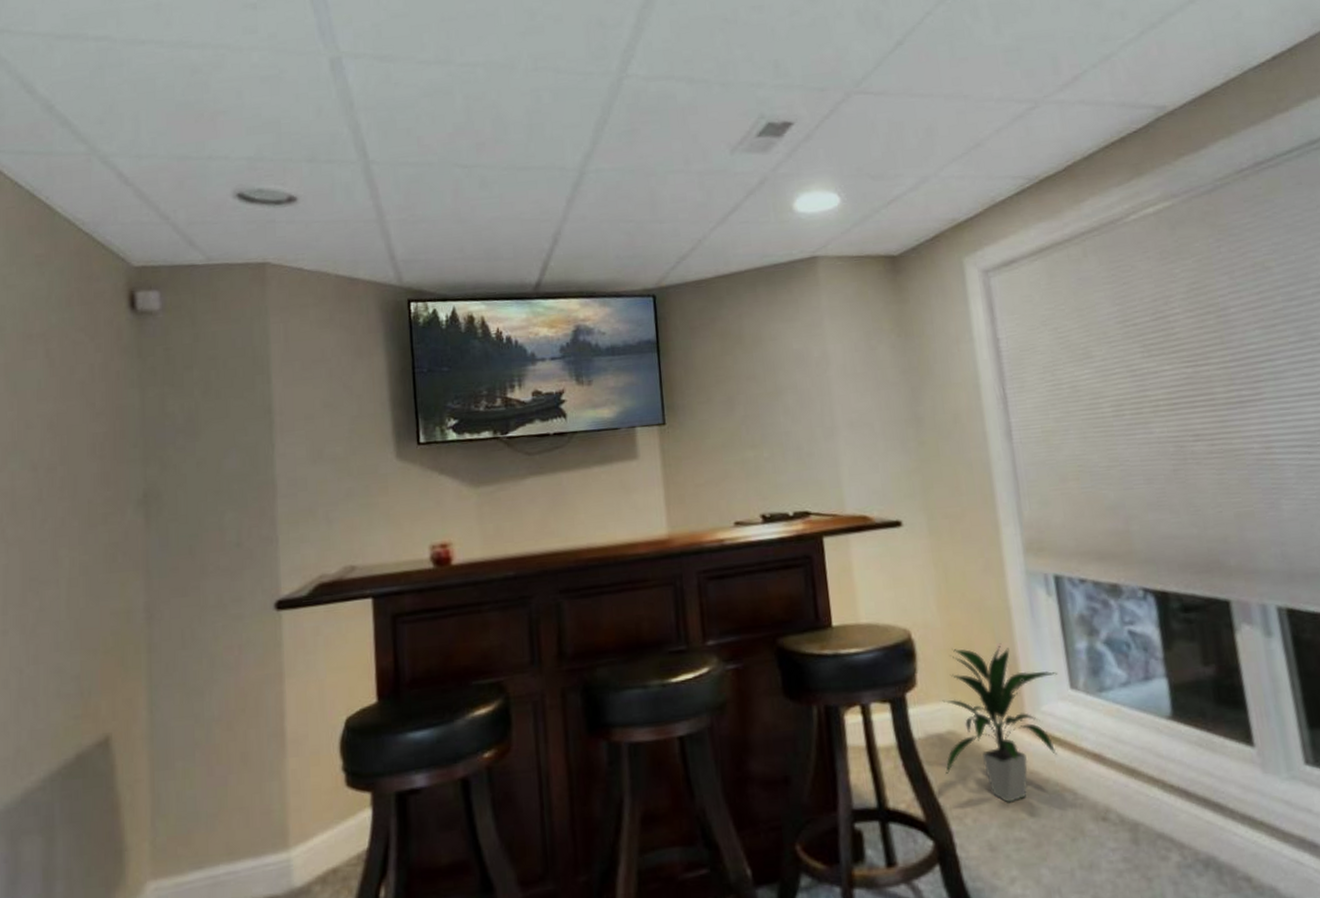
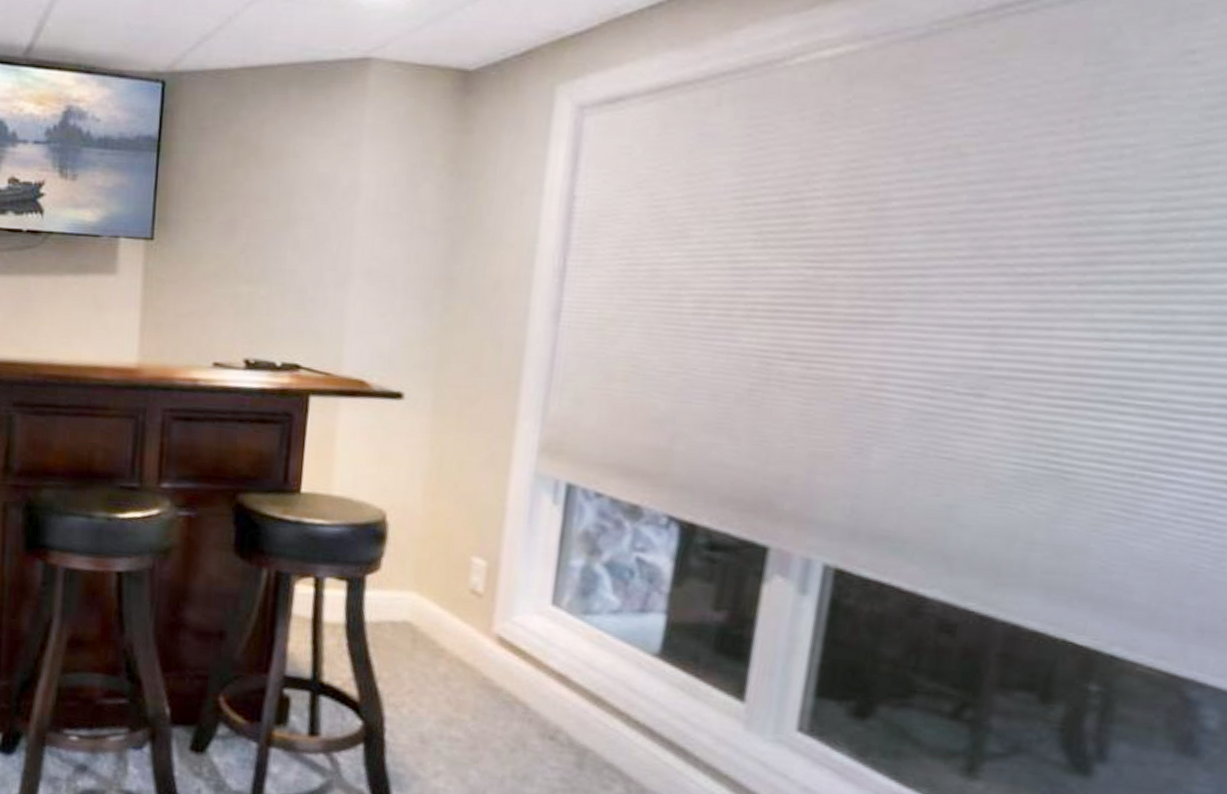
indoor plant: present [942,643,1058,803] -> none [391,539,542,703]

